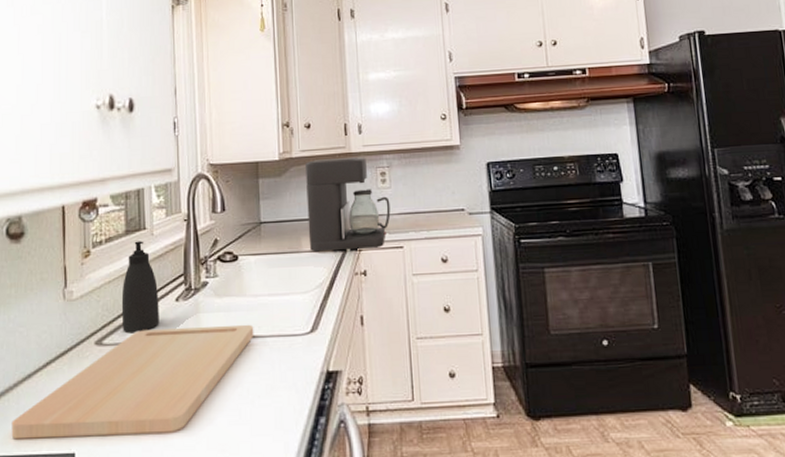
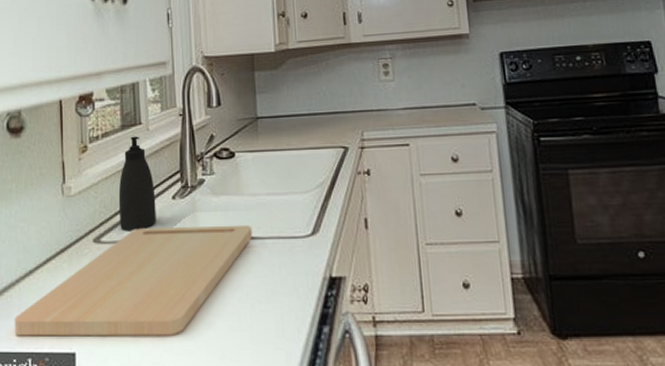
coffee maker: present [306,157,391,252] -> none [303,48,395,149]

